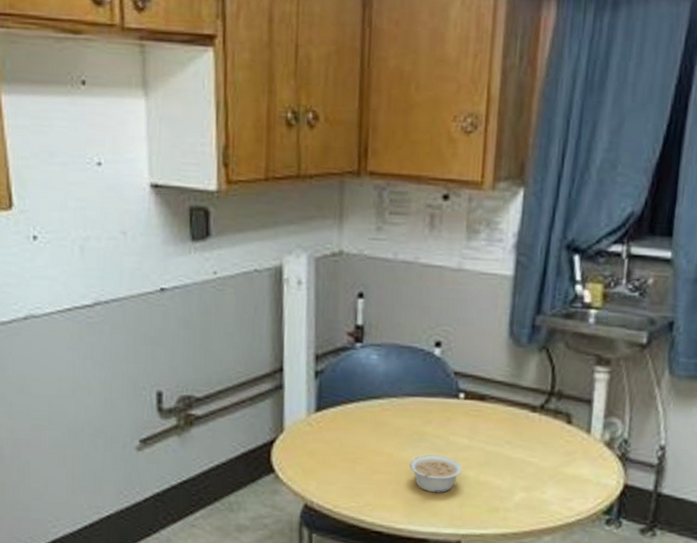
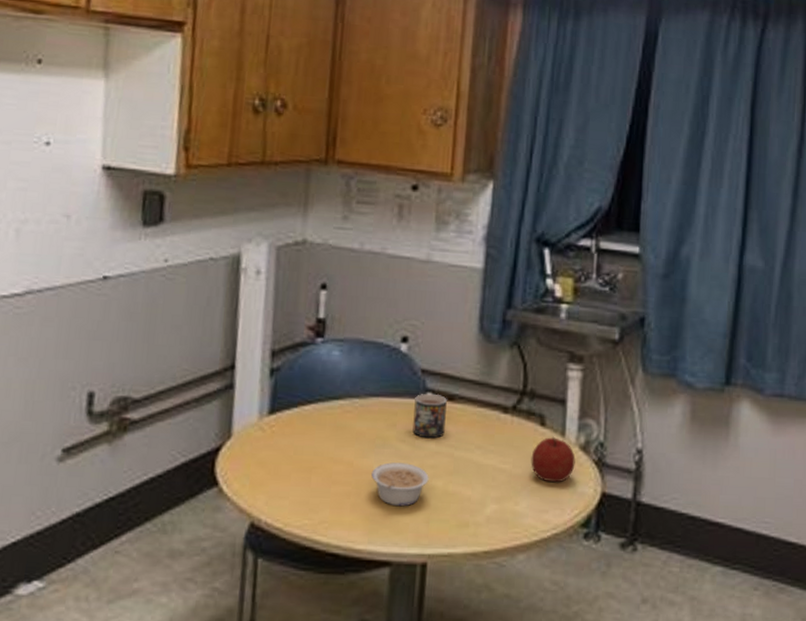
mug: none [446,393,478,435] -> present [412,393,447,439]
fruit: none [557,433,600,475] -> present [531,436,576,483]

